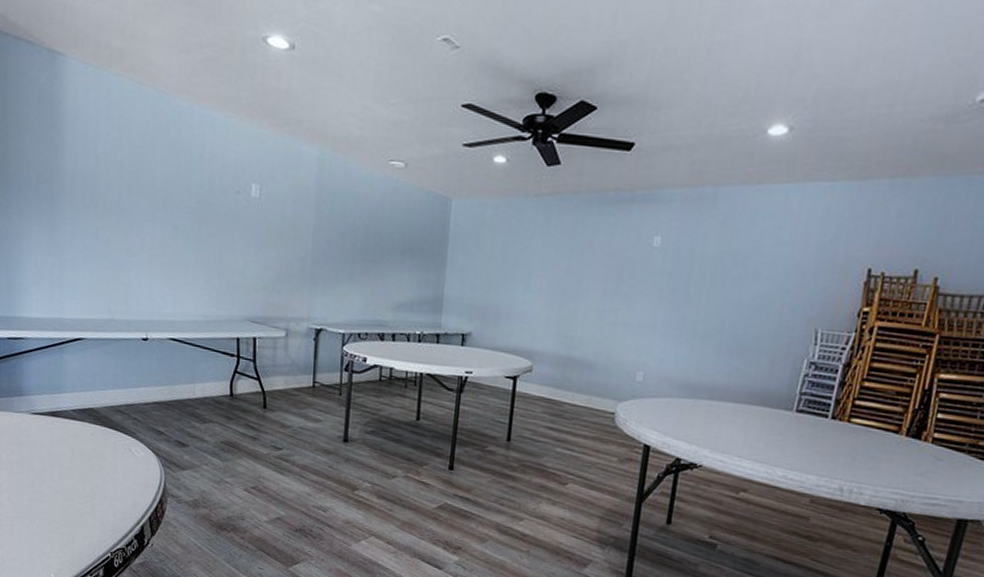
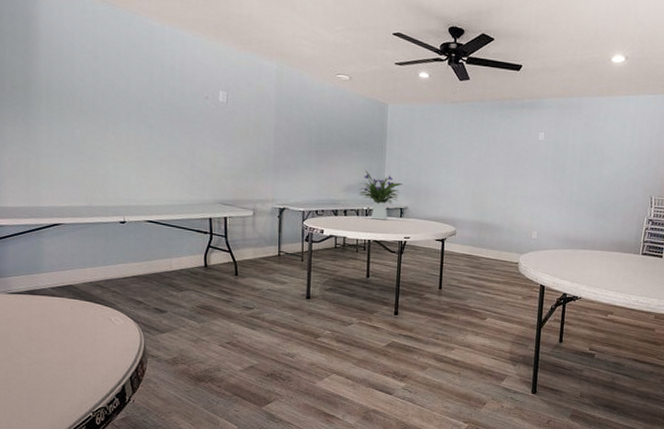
flower arrangement: none [411,284,467,349] -> present [359,171,403,220]

